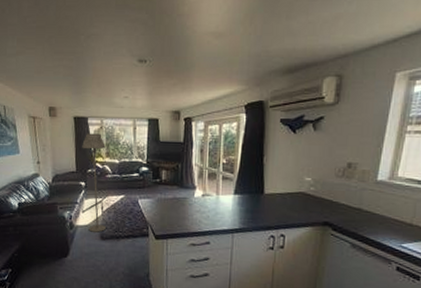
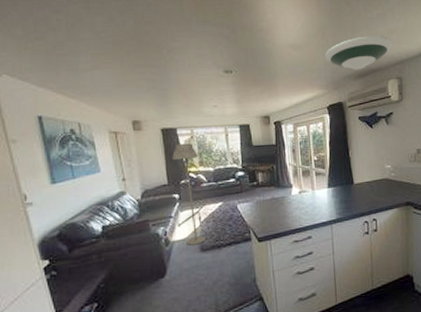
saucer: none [249,22,338,64] -> present [324,36,393,70]

